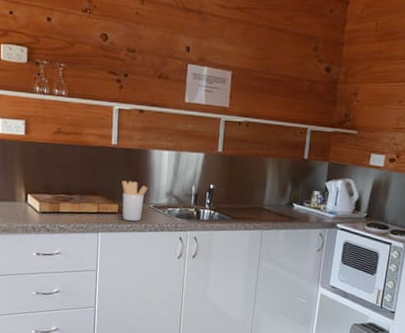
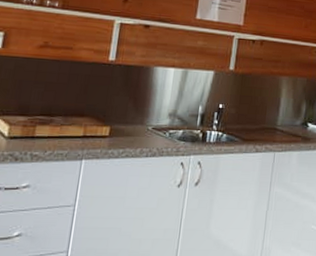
utensil holder: present [122,180,148,221] -> none [114,100,147,145]

